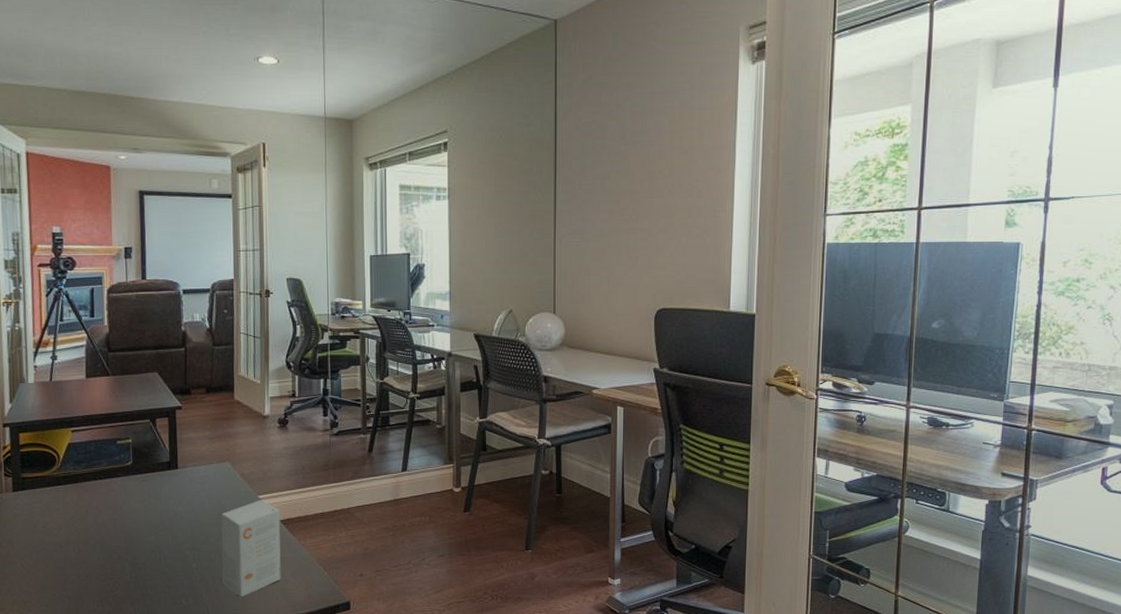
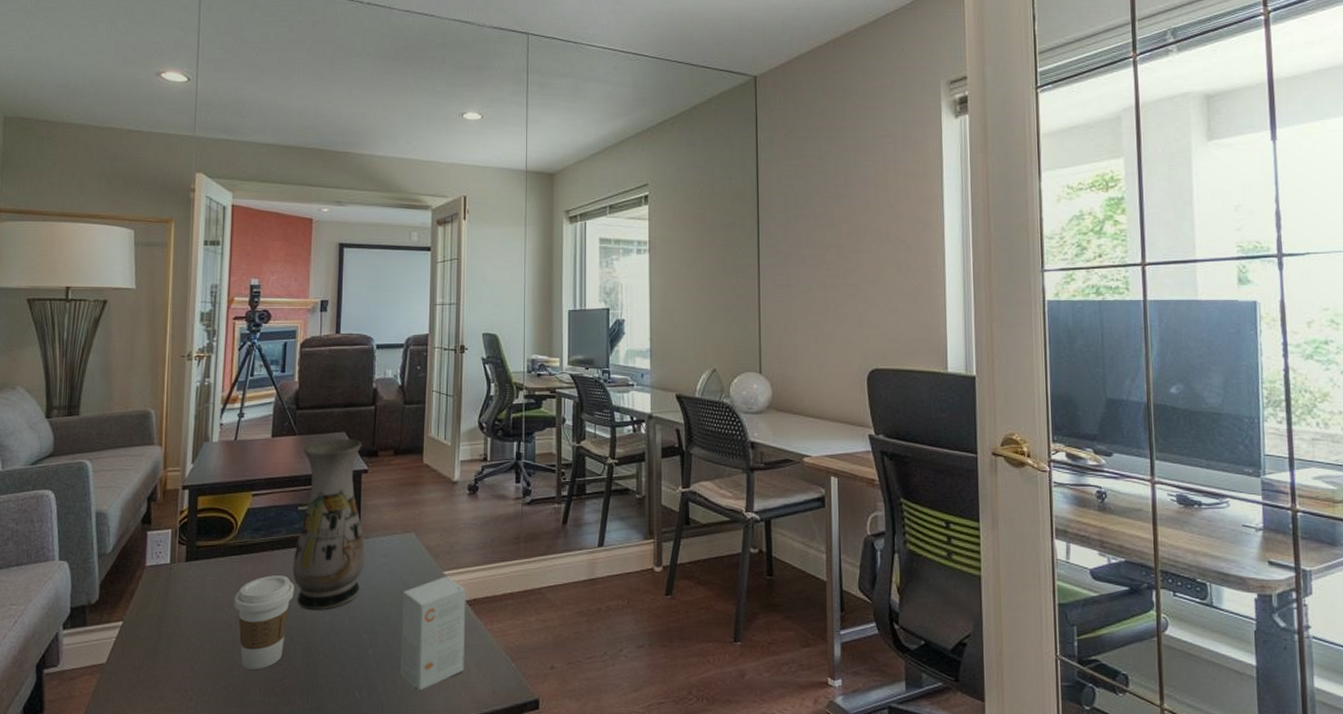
coffee cup: none [62,502,119,584] -> present [234,575,294,671]
vase: none [115,379,185,532] -> present [292,439,366,611]

